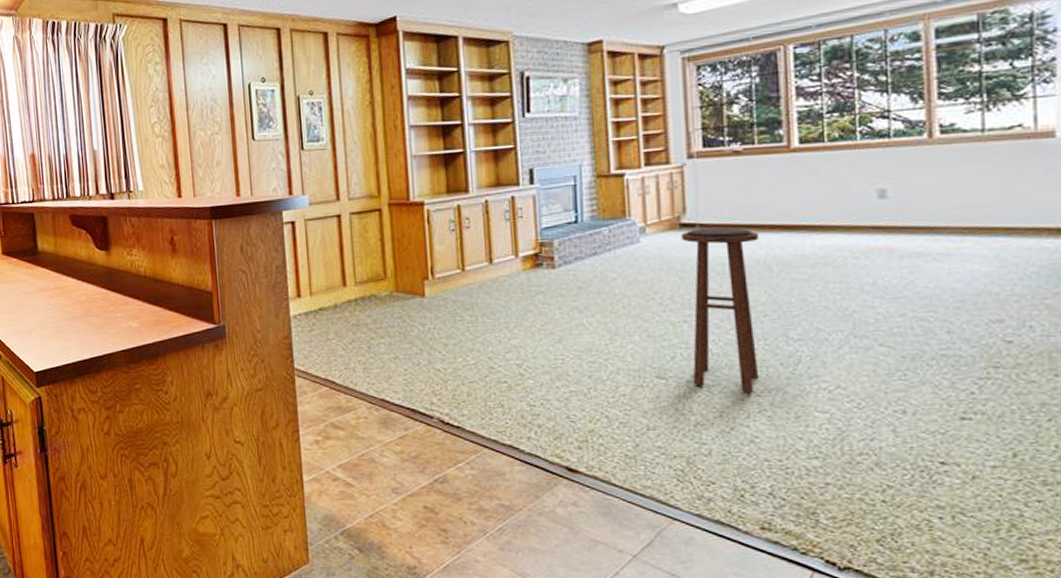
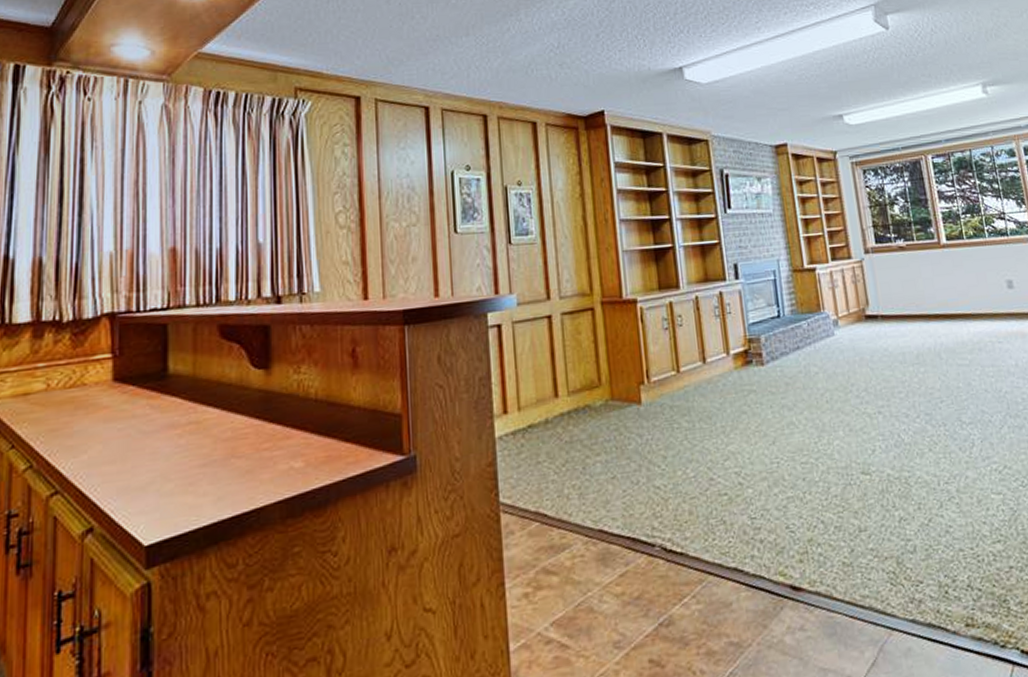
stool: present [681,227,760,394] -> none [867,318,945,482]

